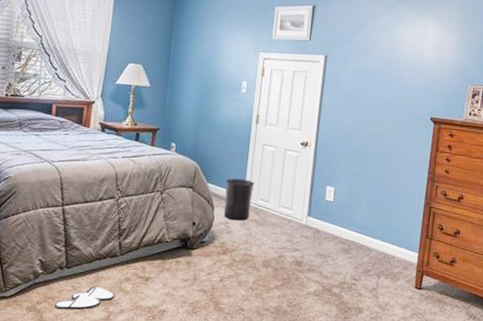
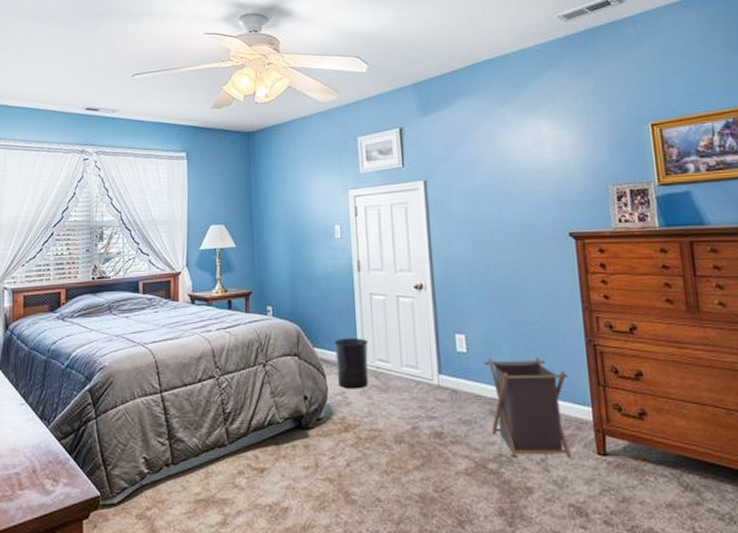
slippers: present [55,286,116,310] -> none [165,483,230,515]
laundry basket: none [340,208,407,289] -> present [484,357,572,458]

